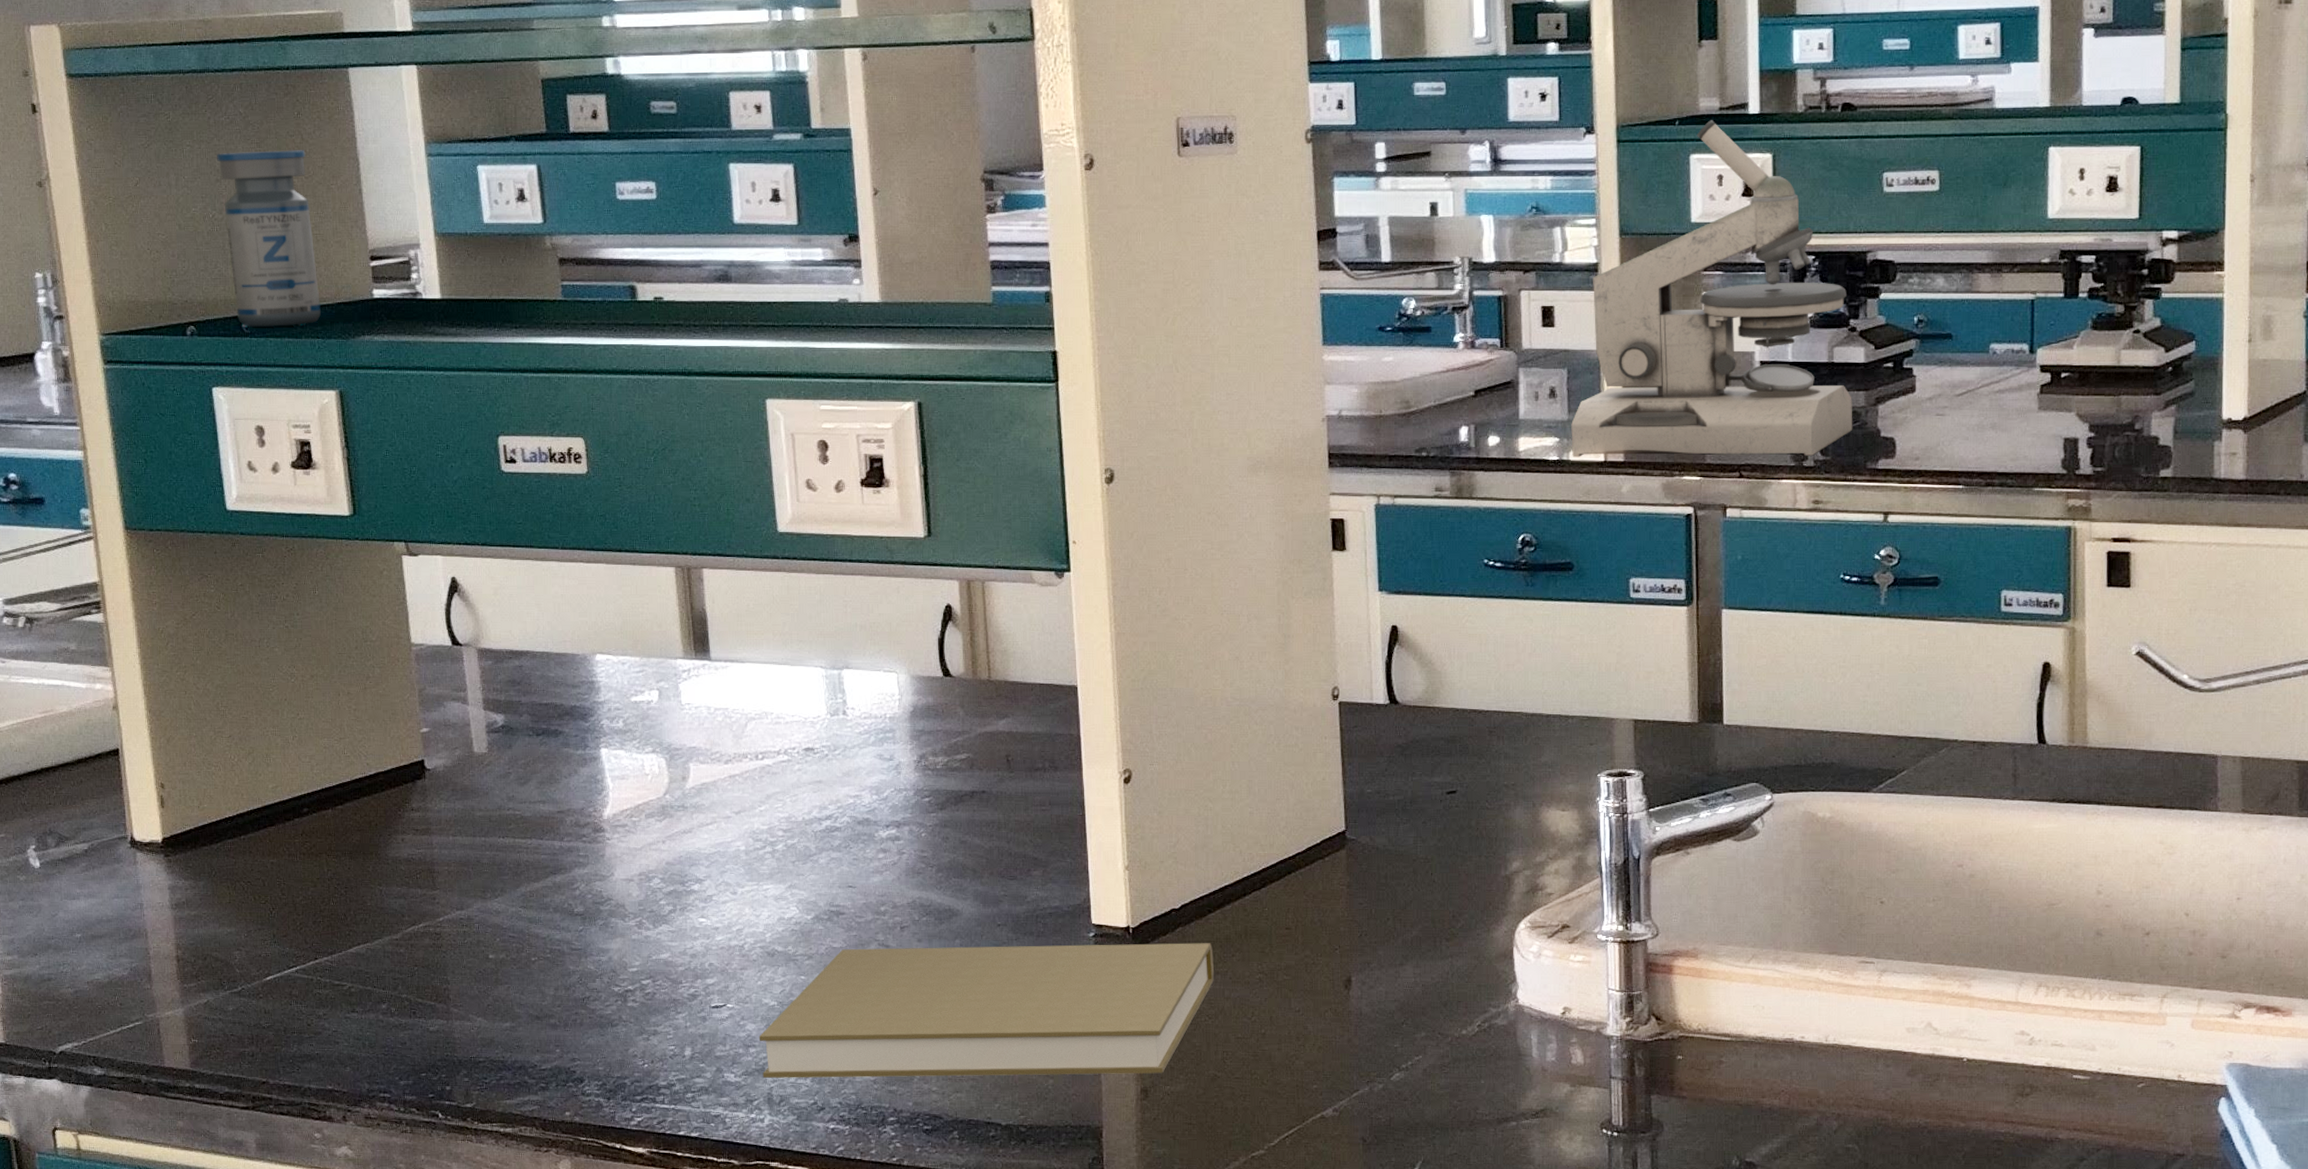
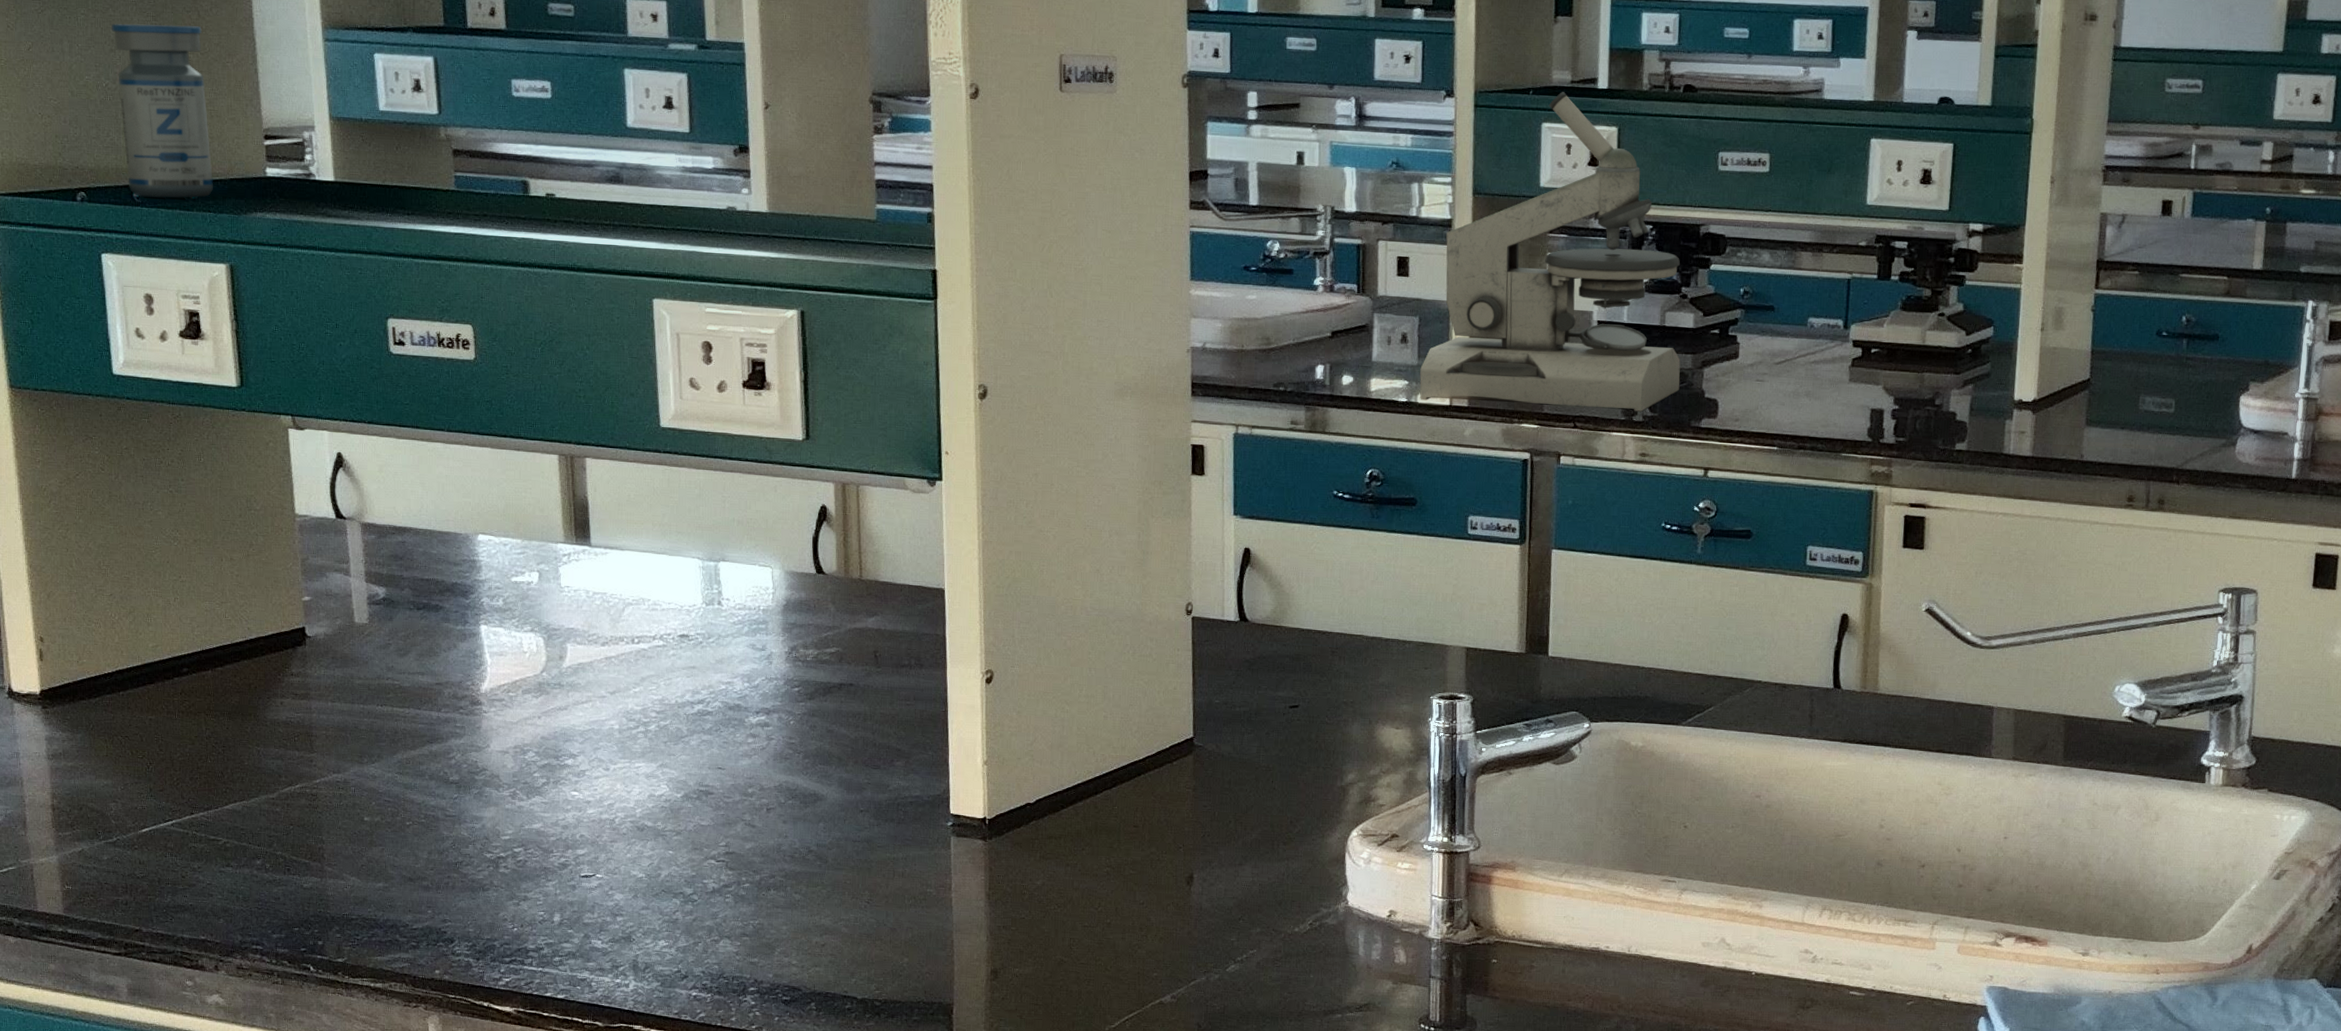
book: present [759,943,1214,1078] -> none [626,827,1065,957]

